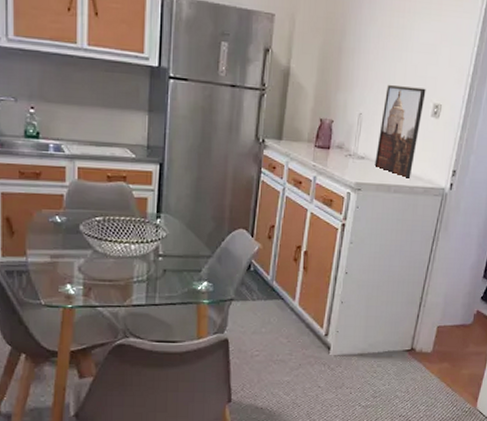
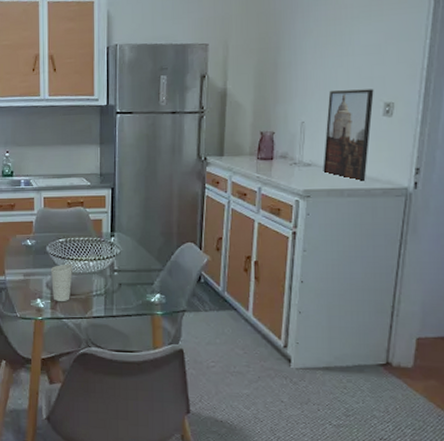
cup: none [83,245,111,288] -> present [50,264,73,301]

